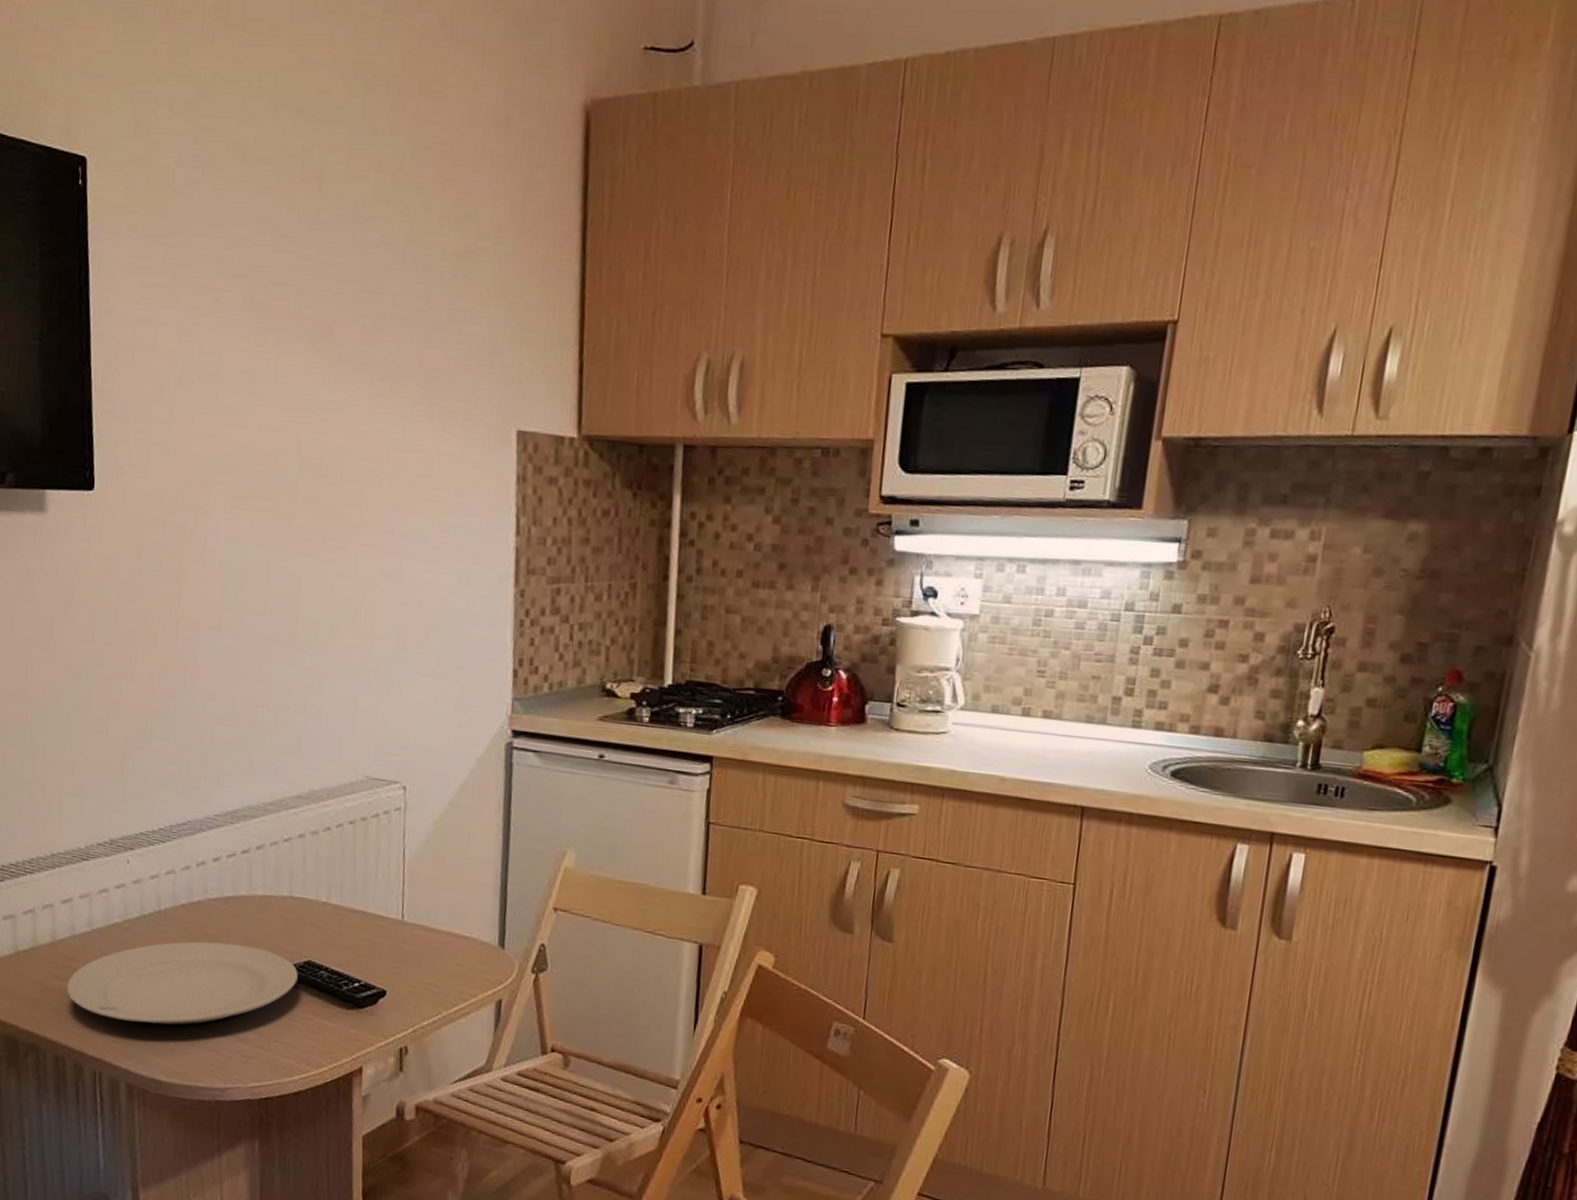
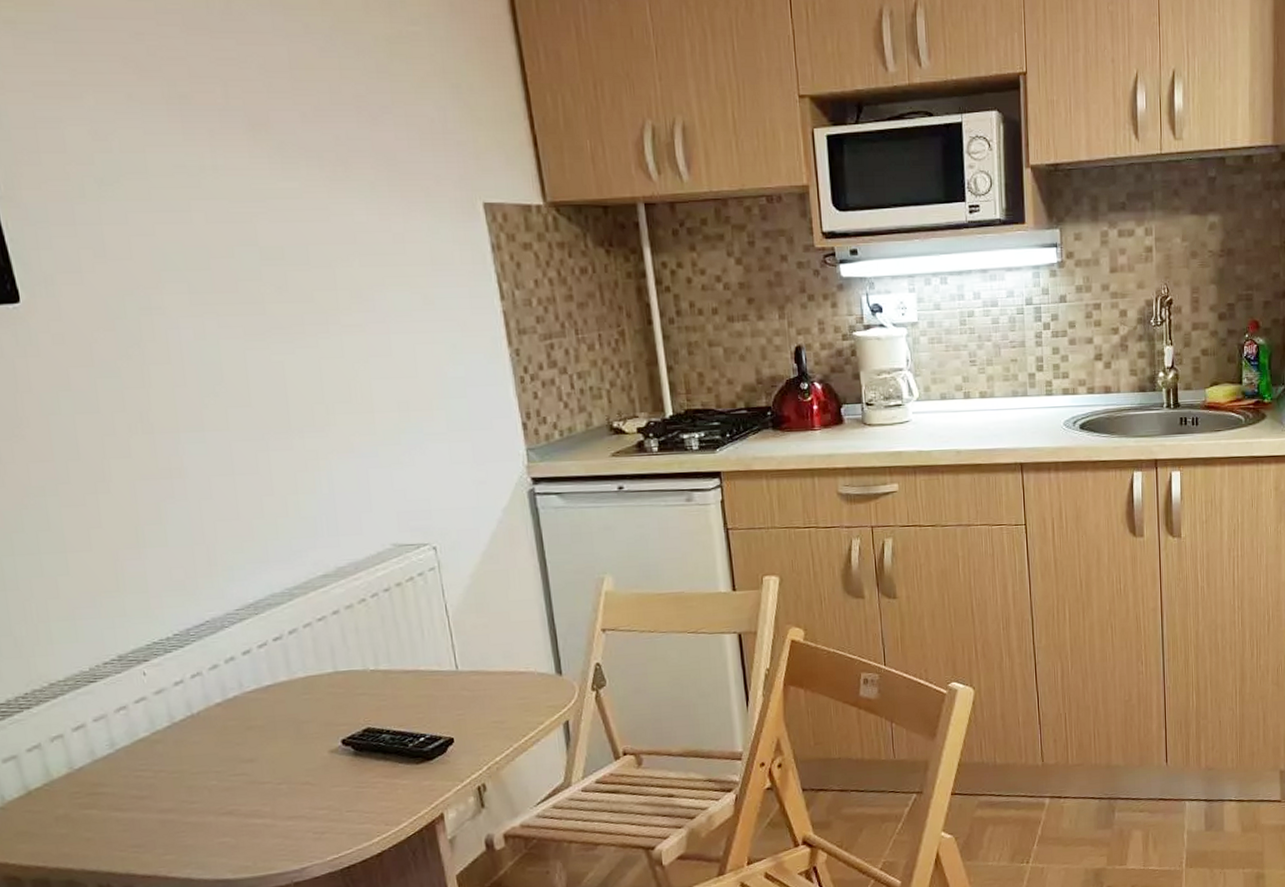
plate: present [66,941,298,1025] -> none [97,727,359,833]

